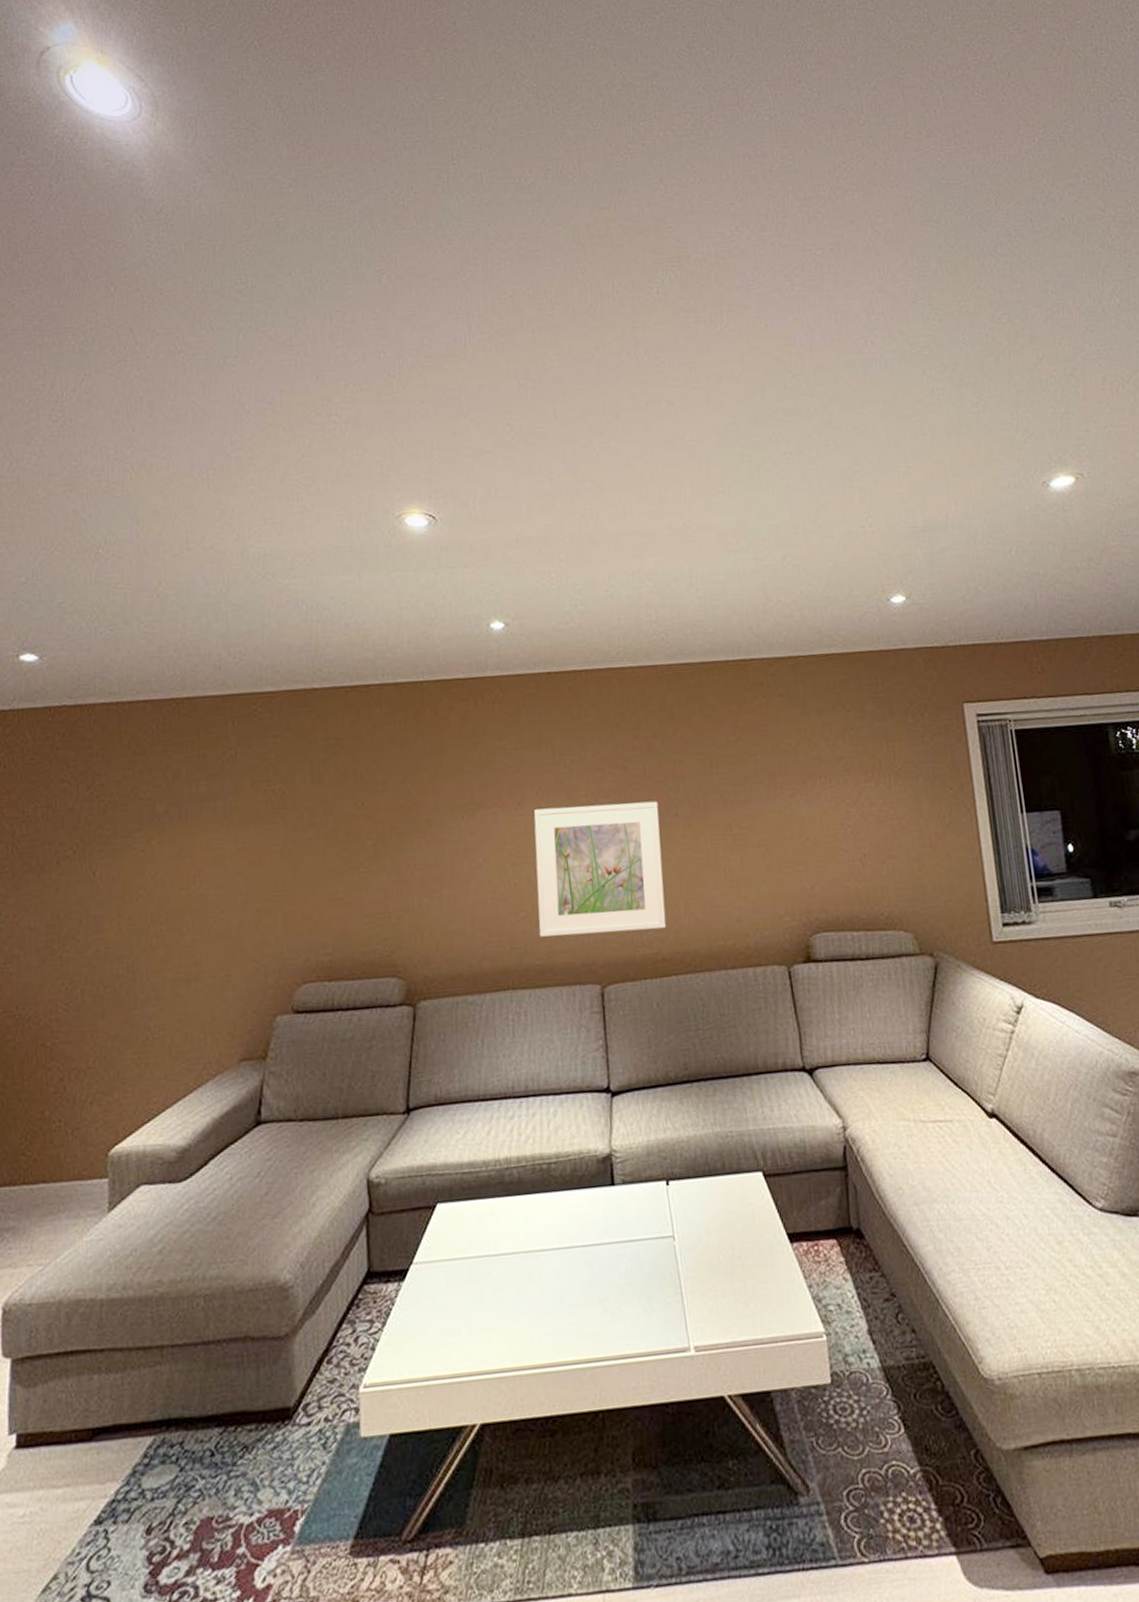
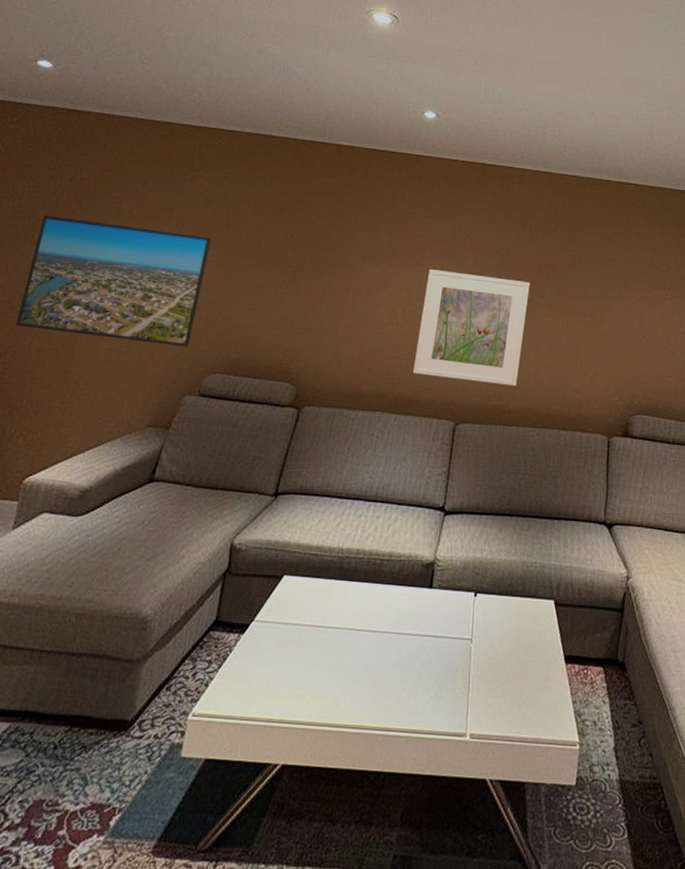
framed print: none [60,824,270,974] -> present [15,215,212,347]

